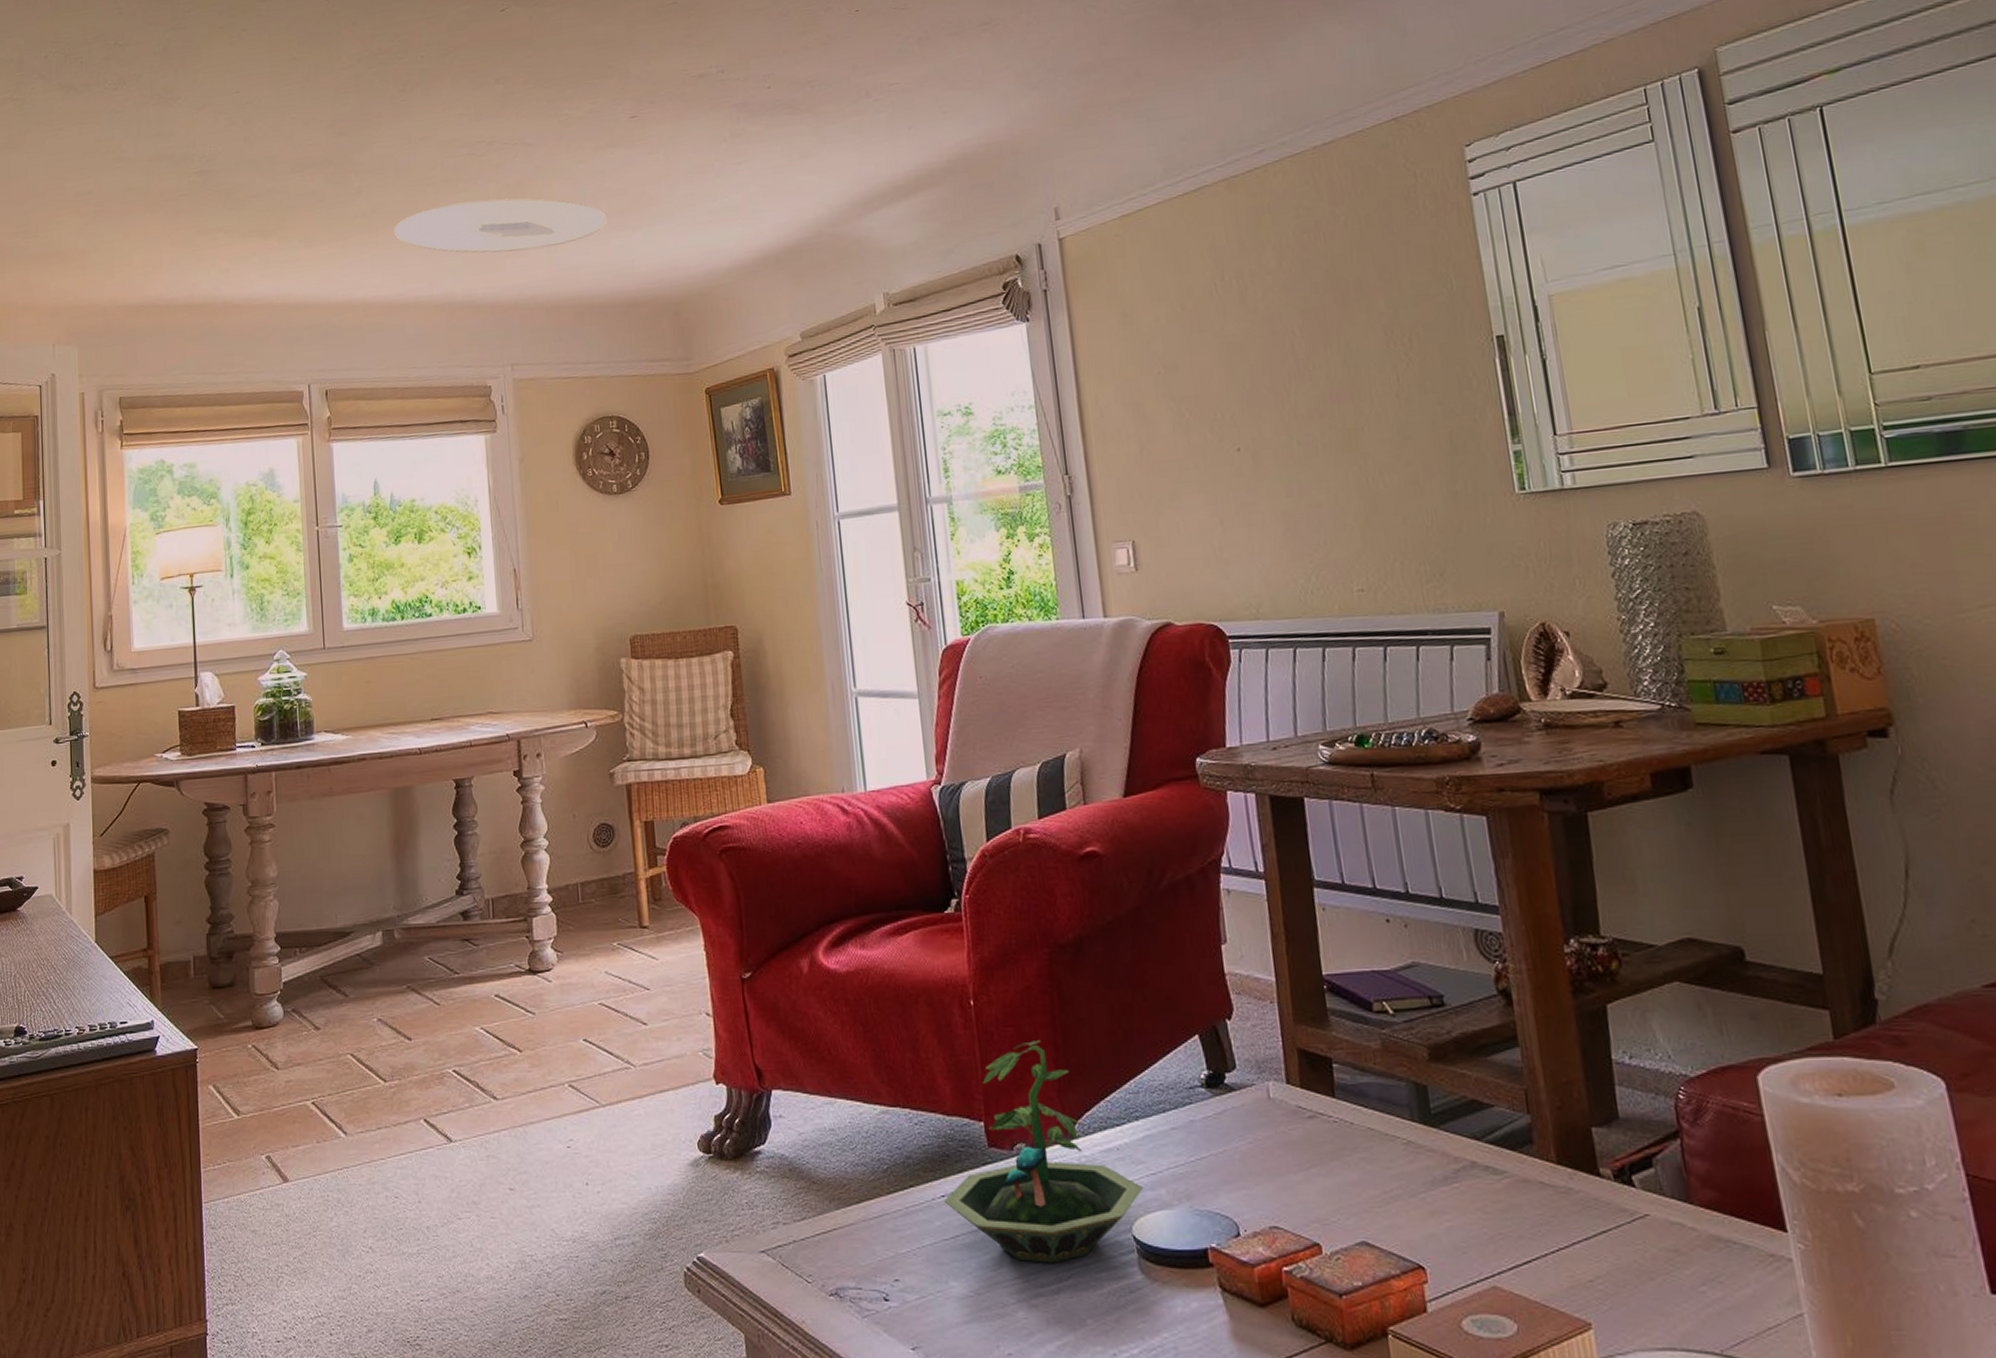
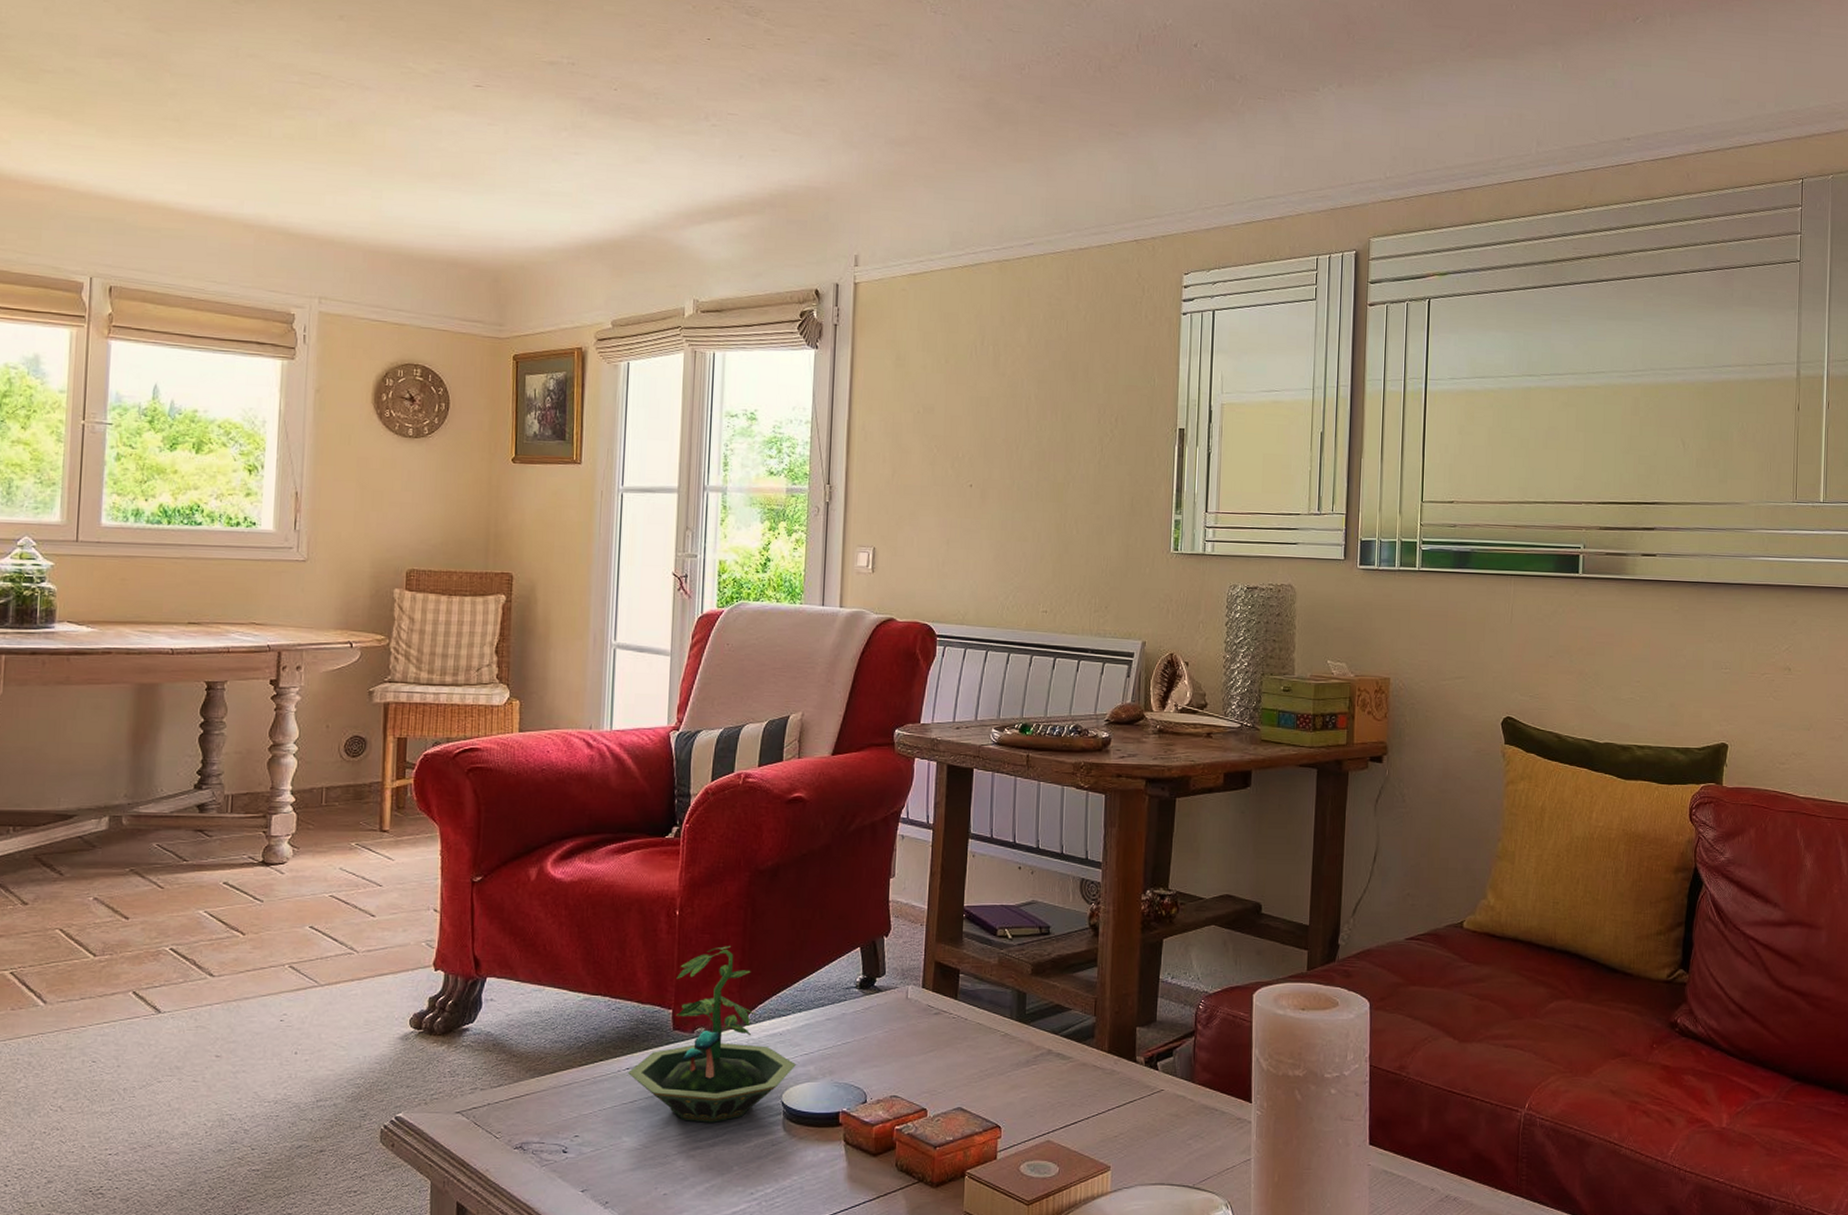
ceiling light: present [393,198,608,254] -> none [207,128,439,193]

